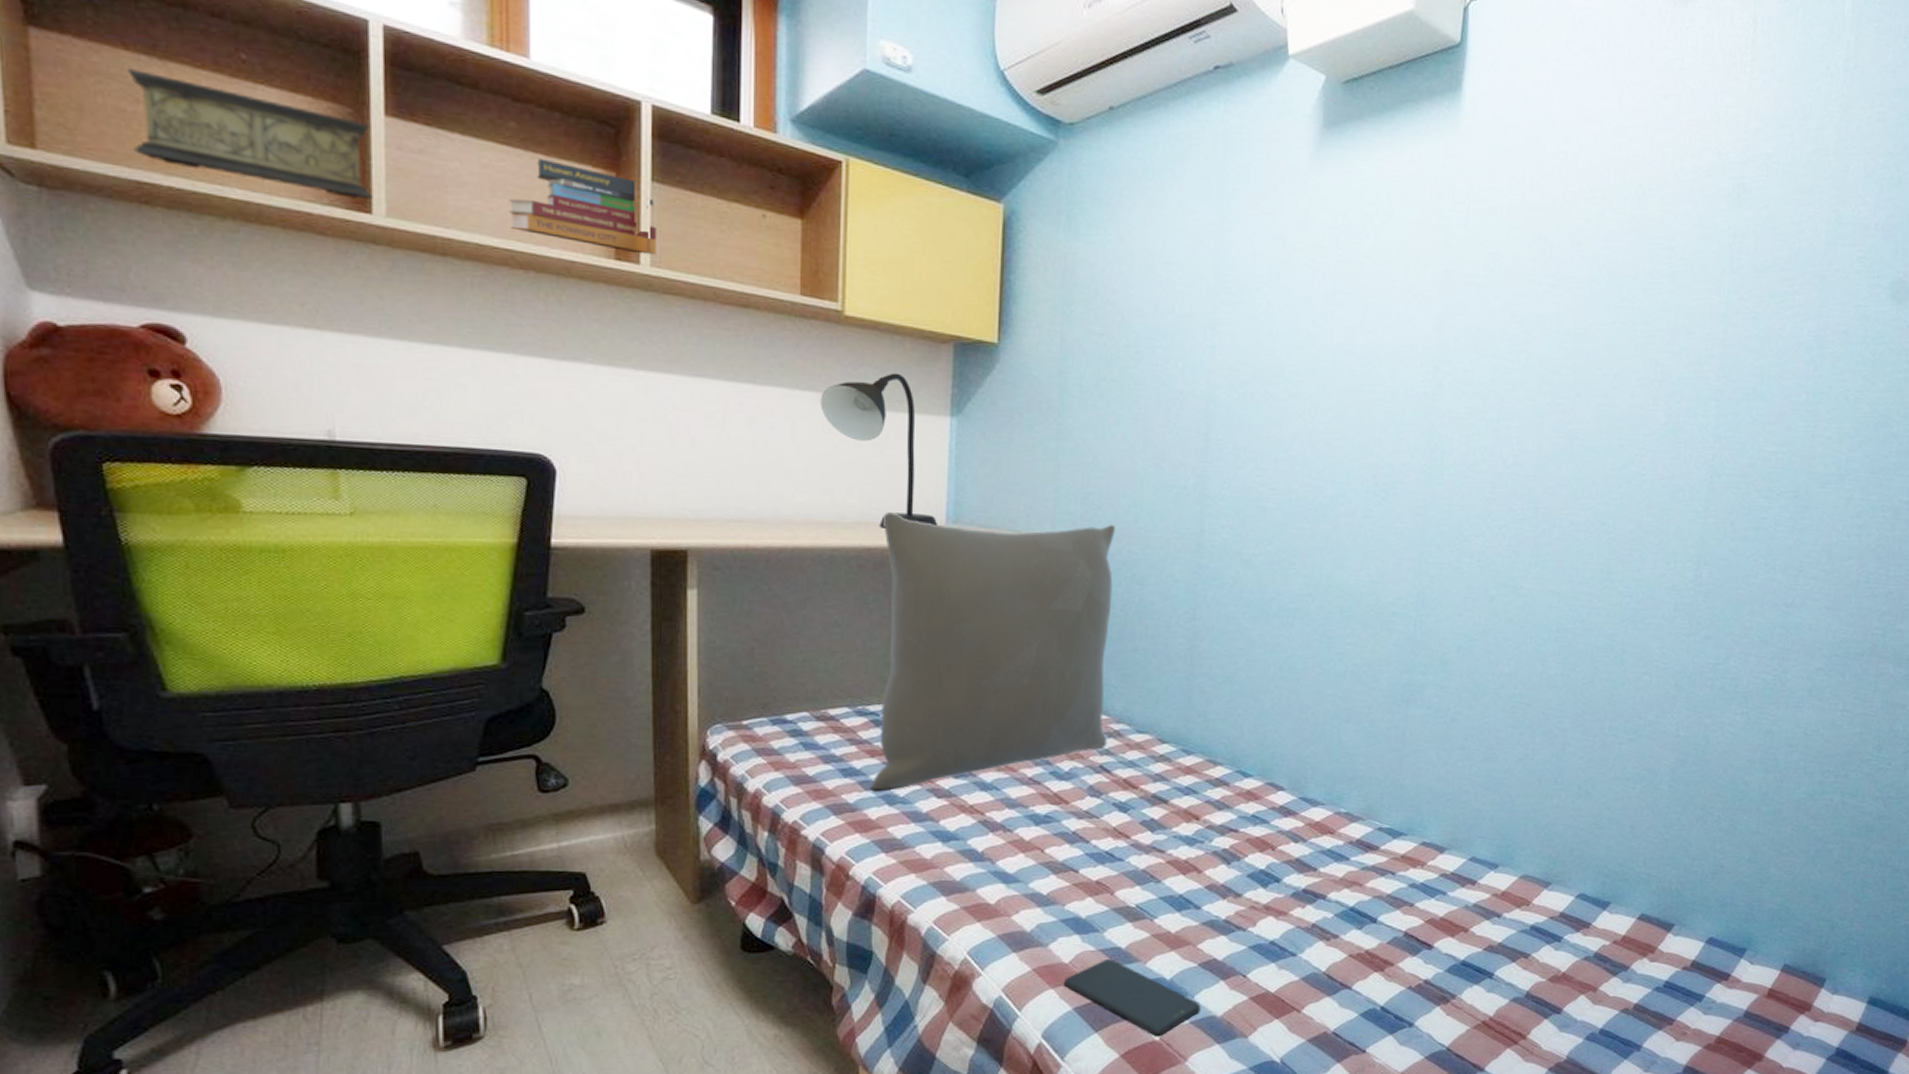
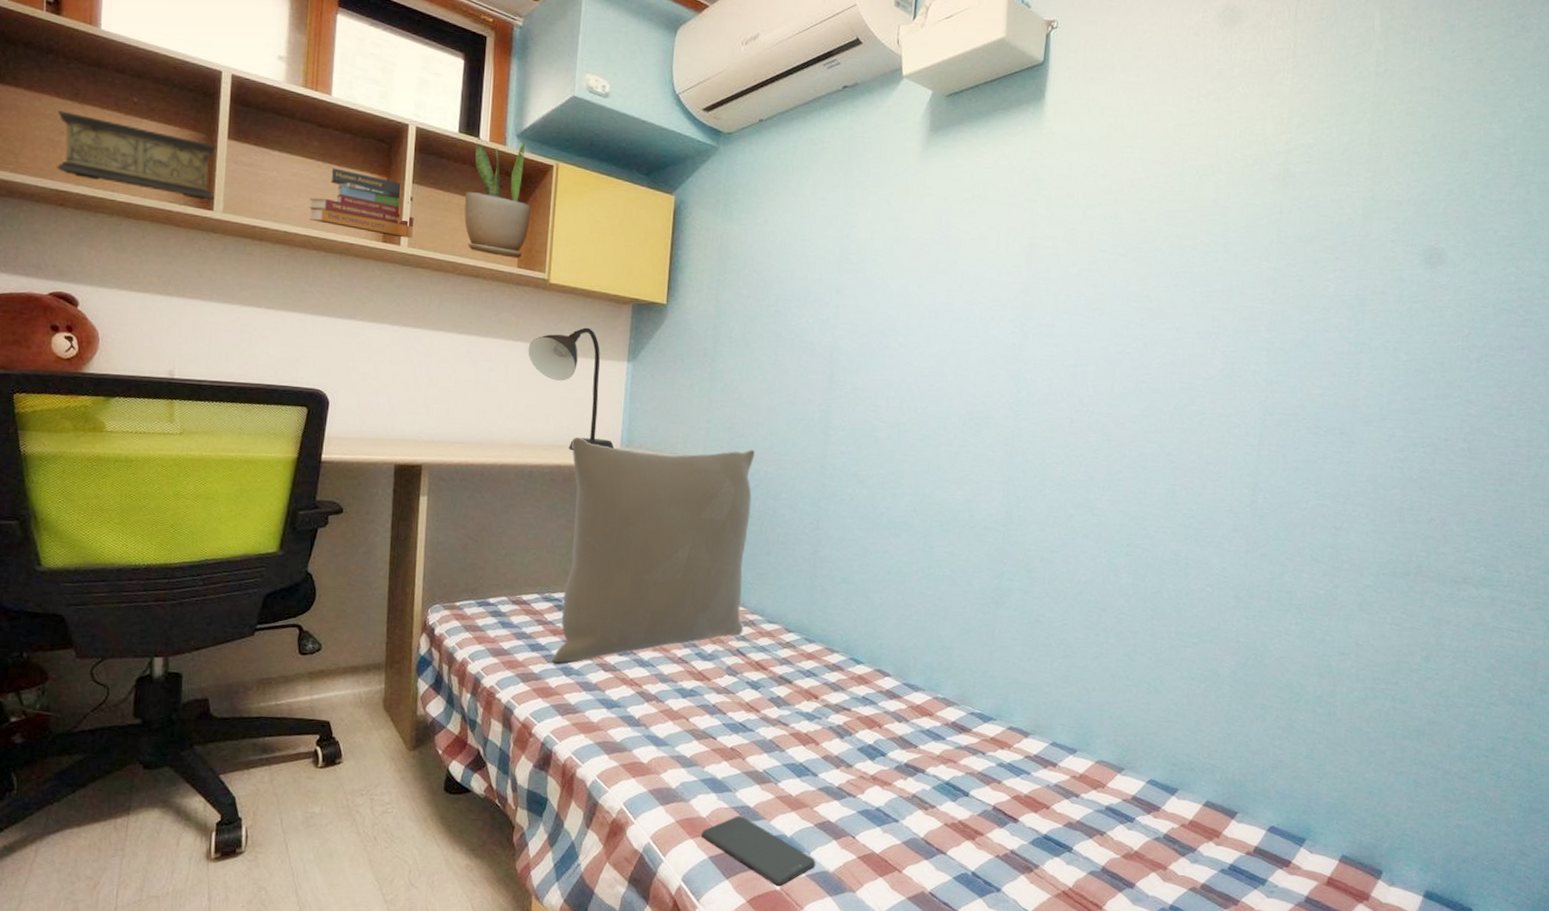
potted plant: none [725,120,814,283] -> present [464,136,531,259]

